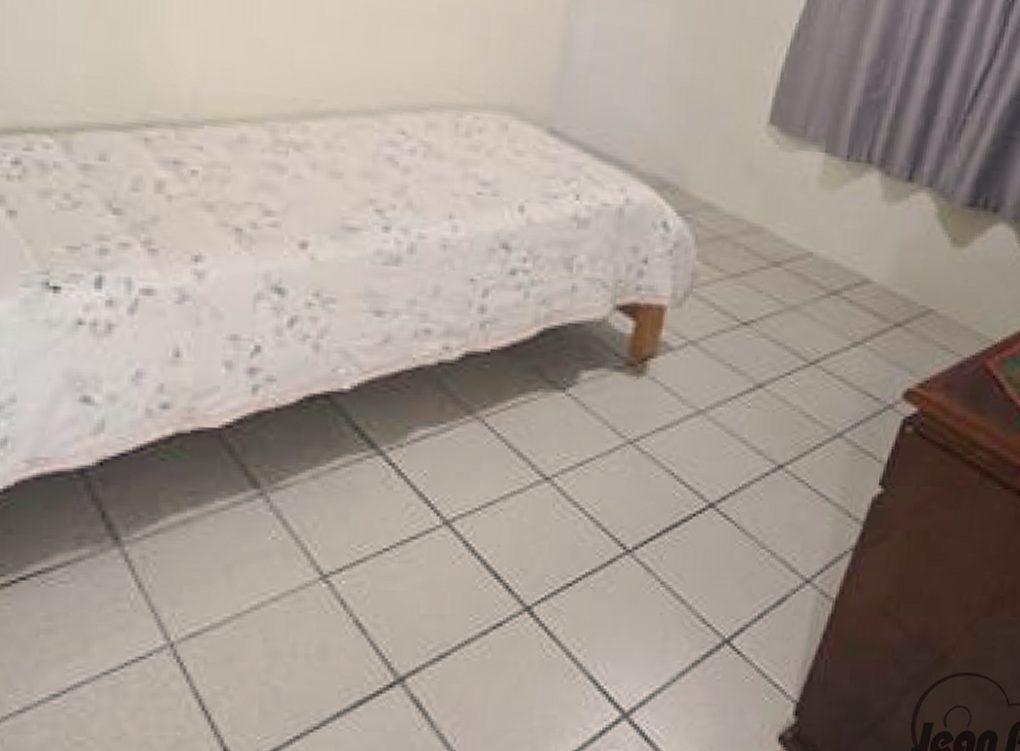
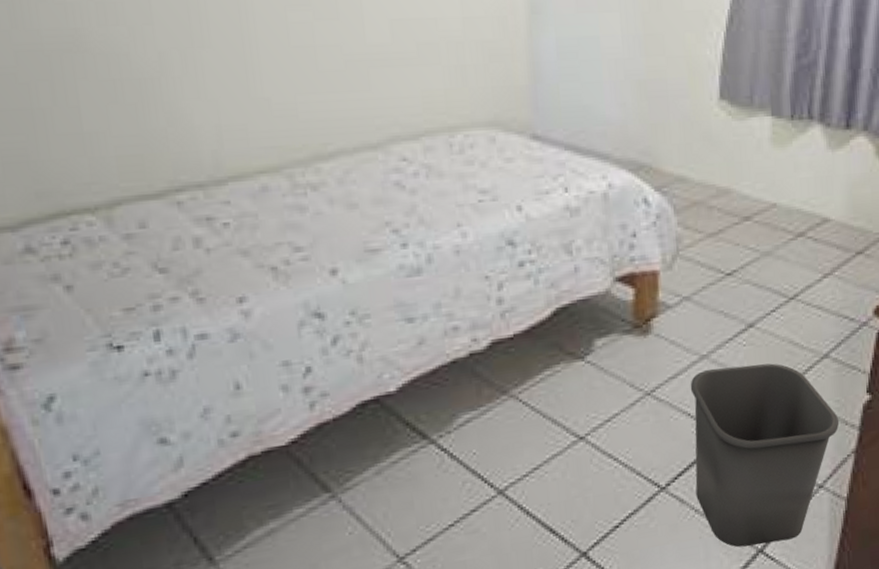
waste bin: none [665,426,842,634] -> present [690,363,840,547]

